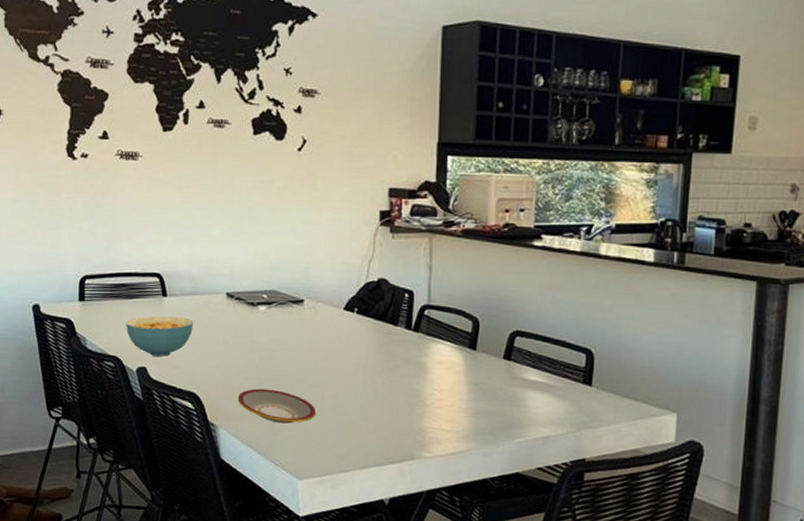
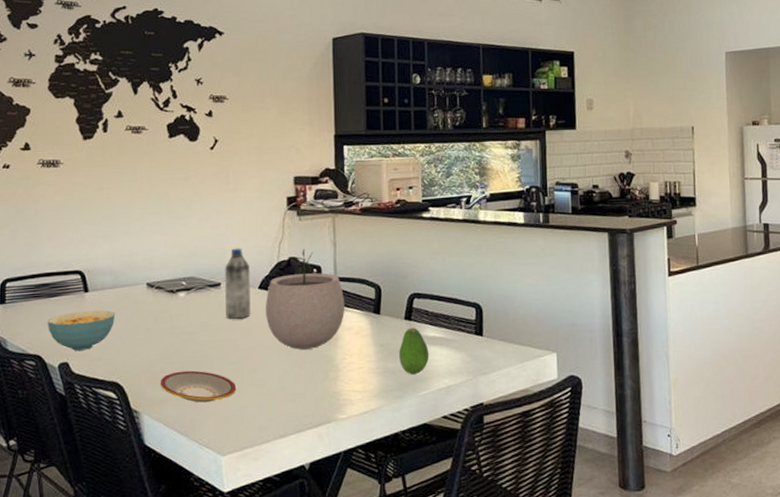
water bottle: none [308,263,336,340] -> present [225,248,251,319]
plant pot: none [351,269,438,380] -> present [266,248,345,350]
fruit: none [494,368,529,420] -> present [399,327,429,375]

